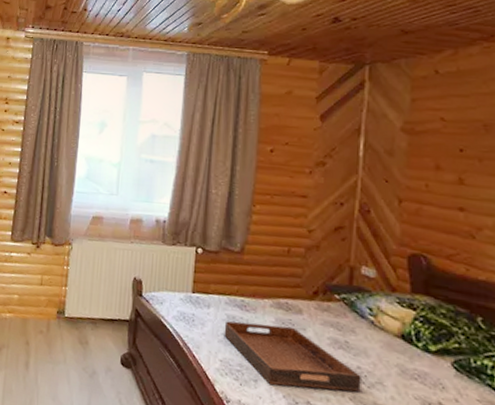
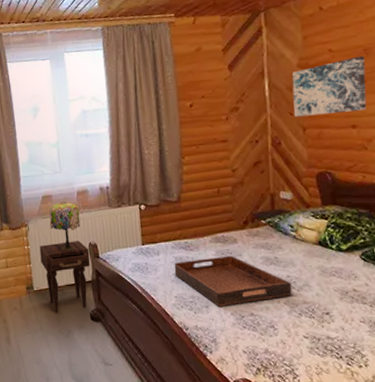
nightstand: none [78,269,133,350] -> present [39,240,91,312]
table lamp: none [95,226,130,282] -> present [49,201,81,251]
wall art: none [391,131,483,193] -> present [292,55,367,117]

